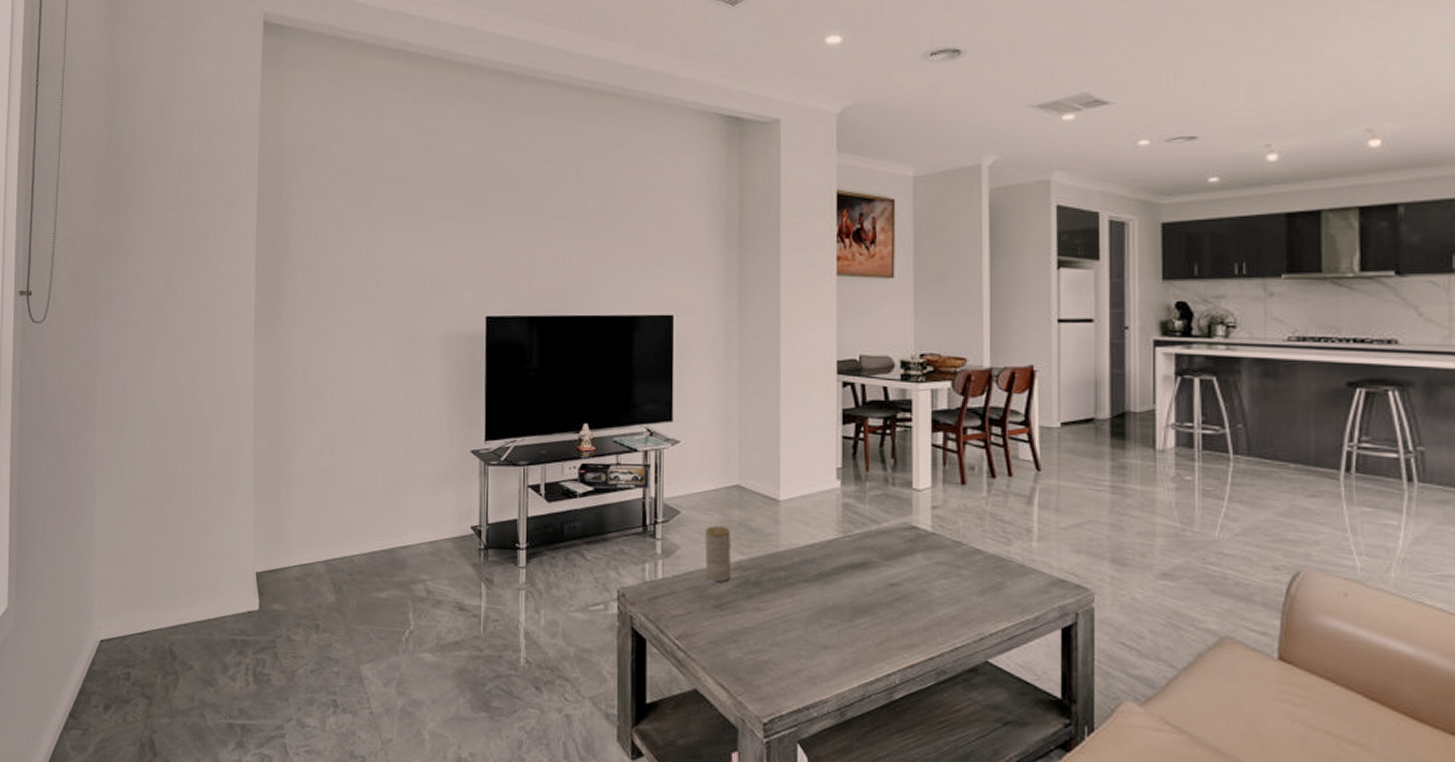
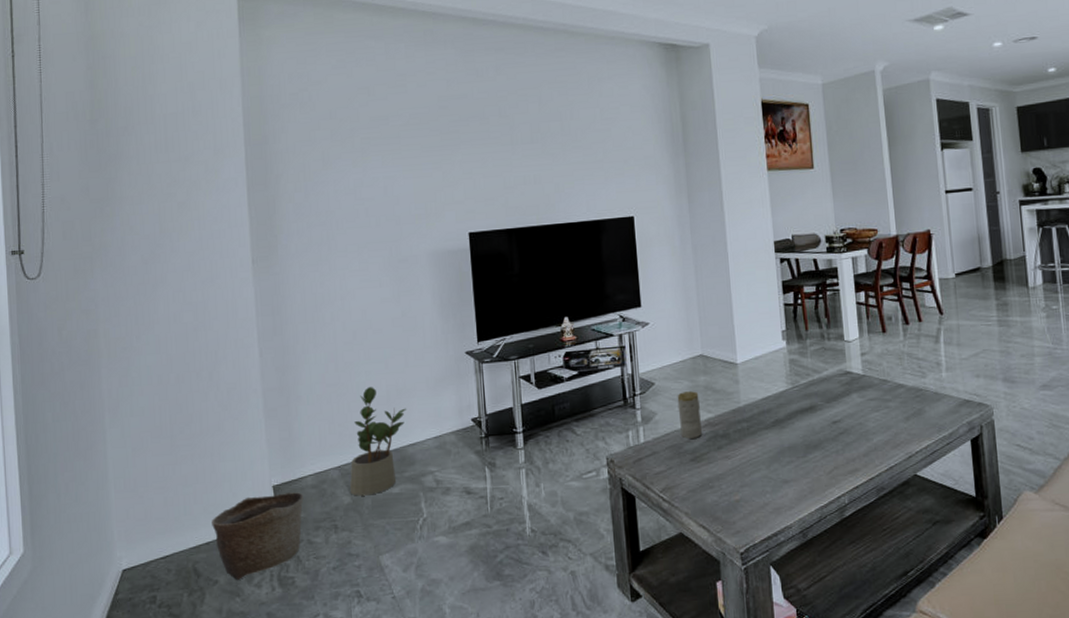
basket: none [191,580,287,670] -> present [212,492,304,581]
potted plant: none [335,477,402,597] -> present [349,387,406,496]

